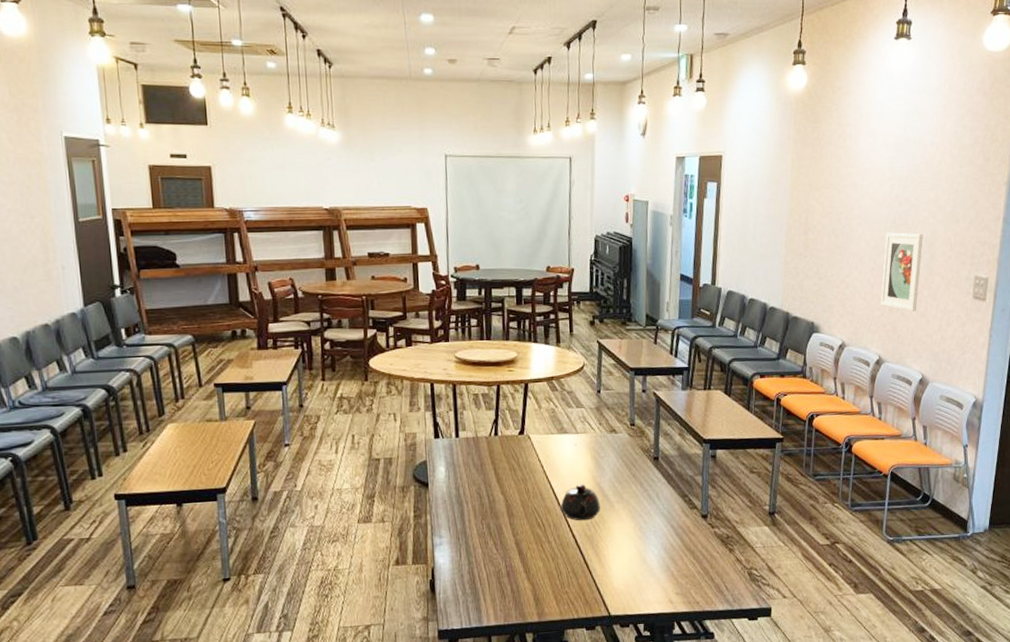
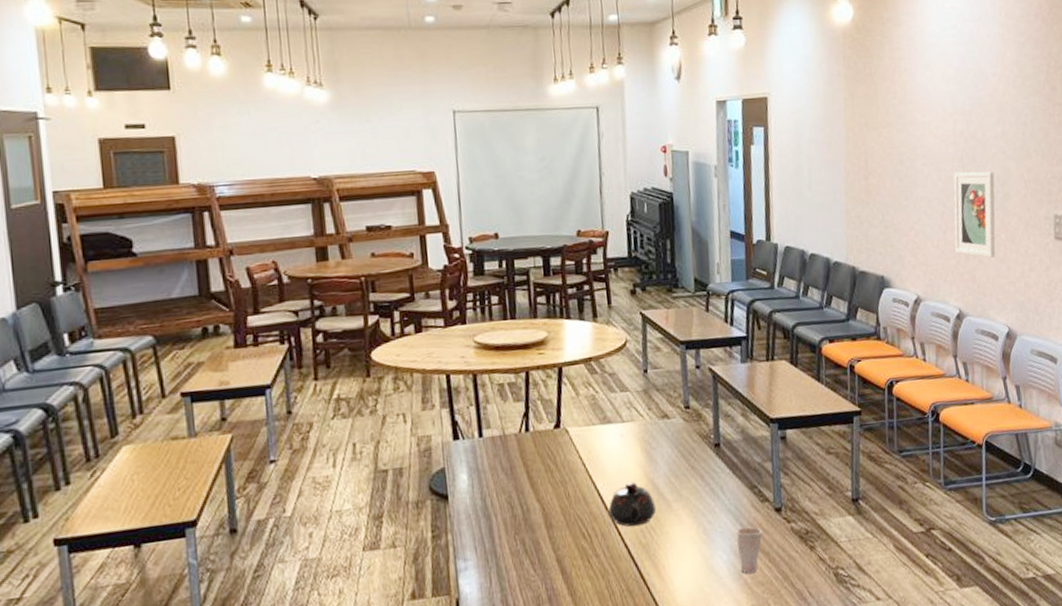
cup: none [666,529,690,567] -> present [735,526,763,574]

